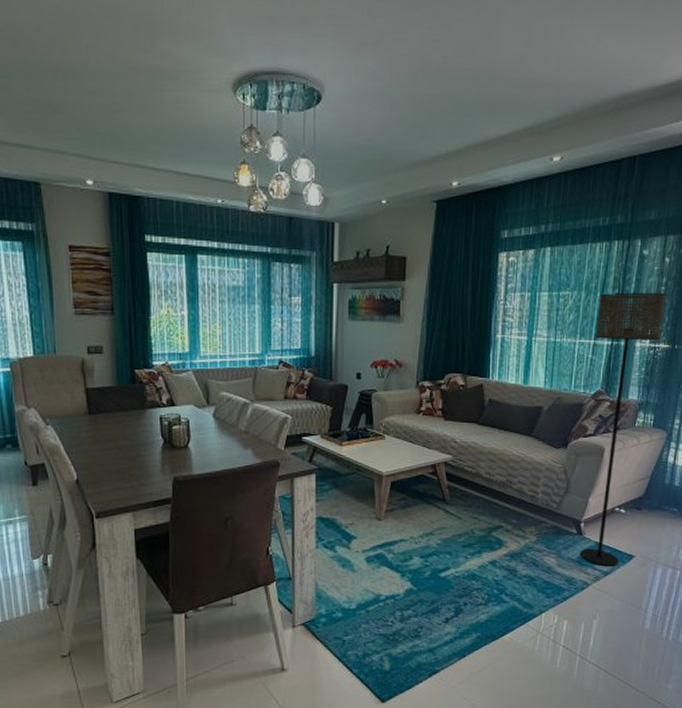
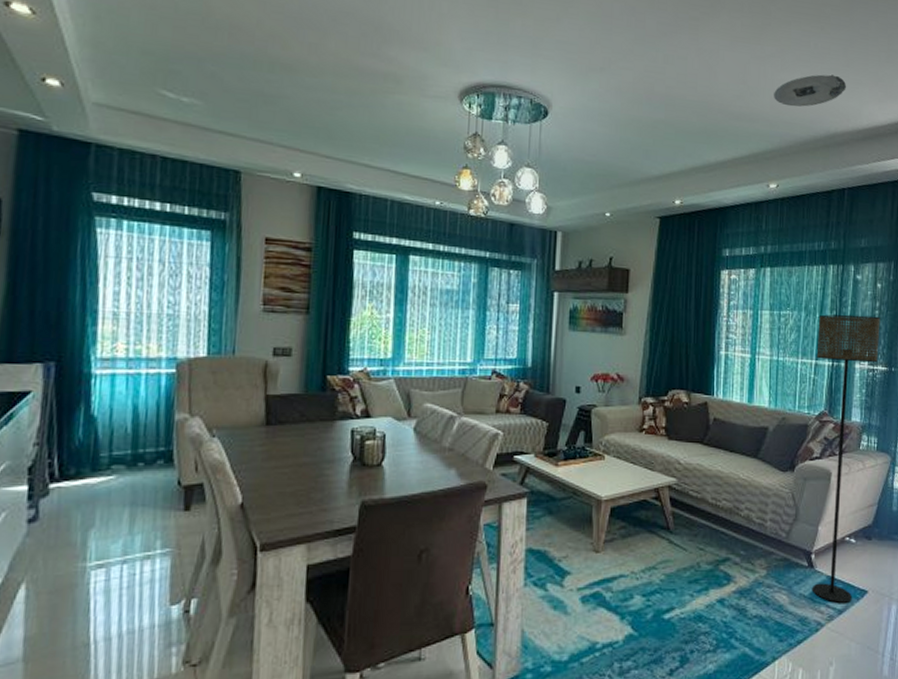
ceiling light: none [561,23,646,66] -> present [774,74,847,107]

